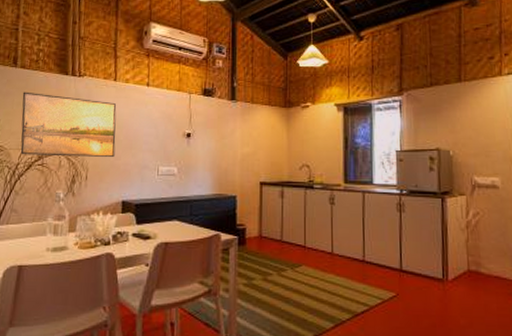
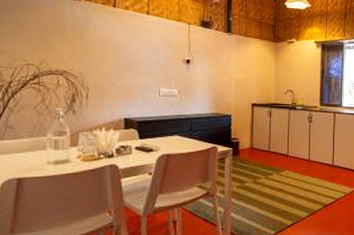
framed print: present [20,92,117,157] -> none [11,10,117,78]

